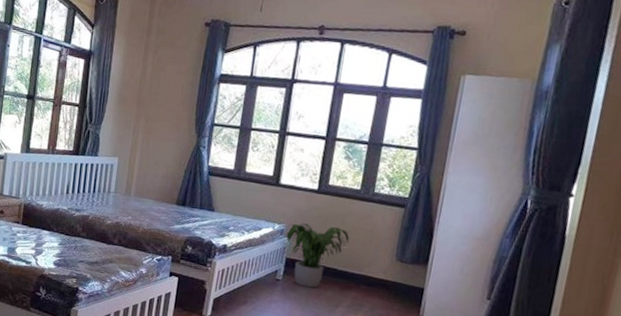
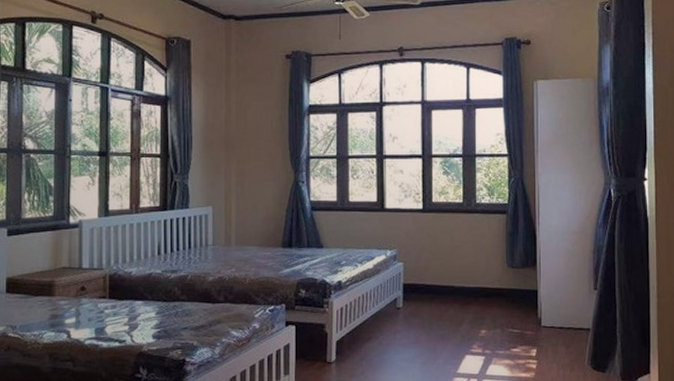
potted plant: present [284,223,350,288] -> none [398,243,461,310]

